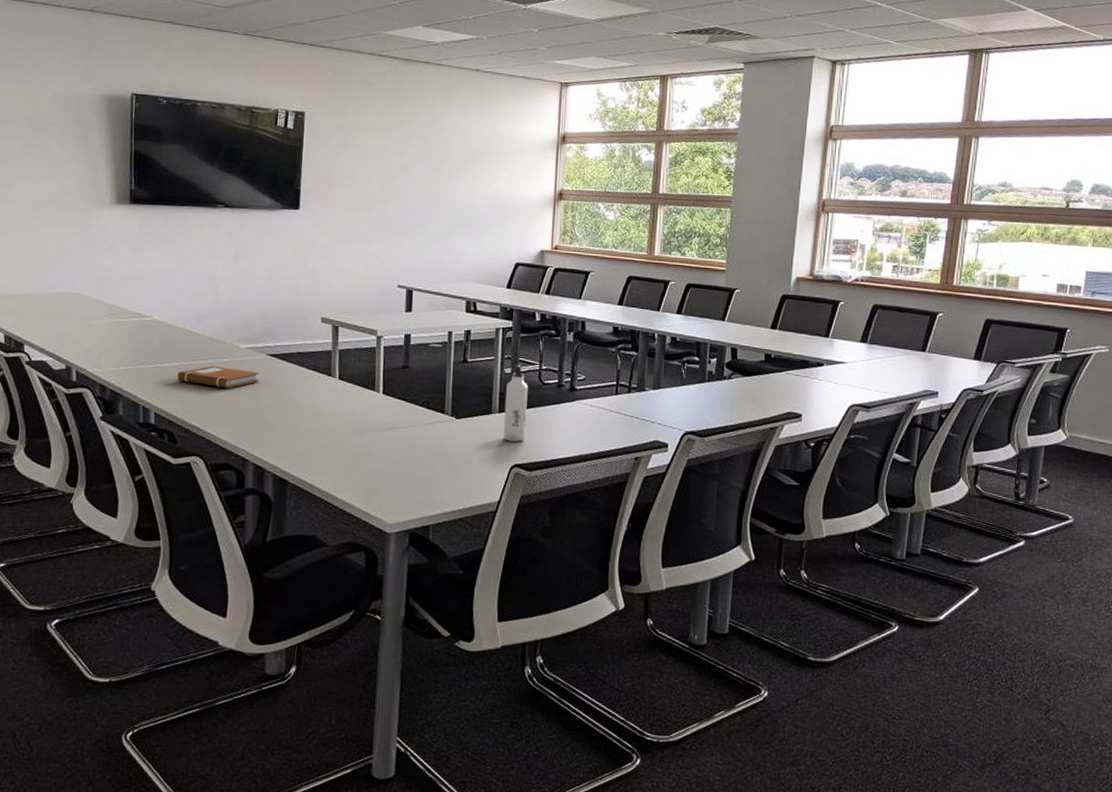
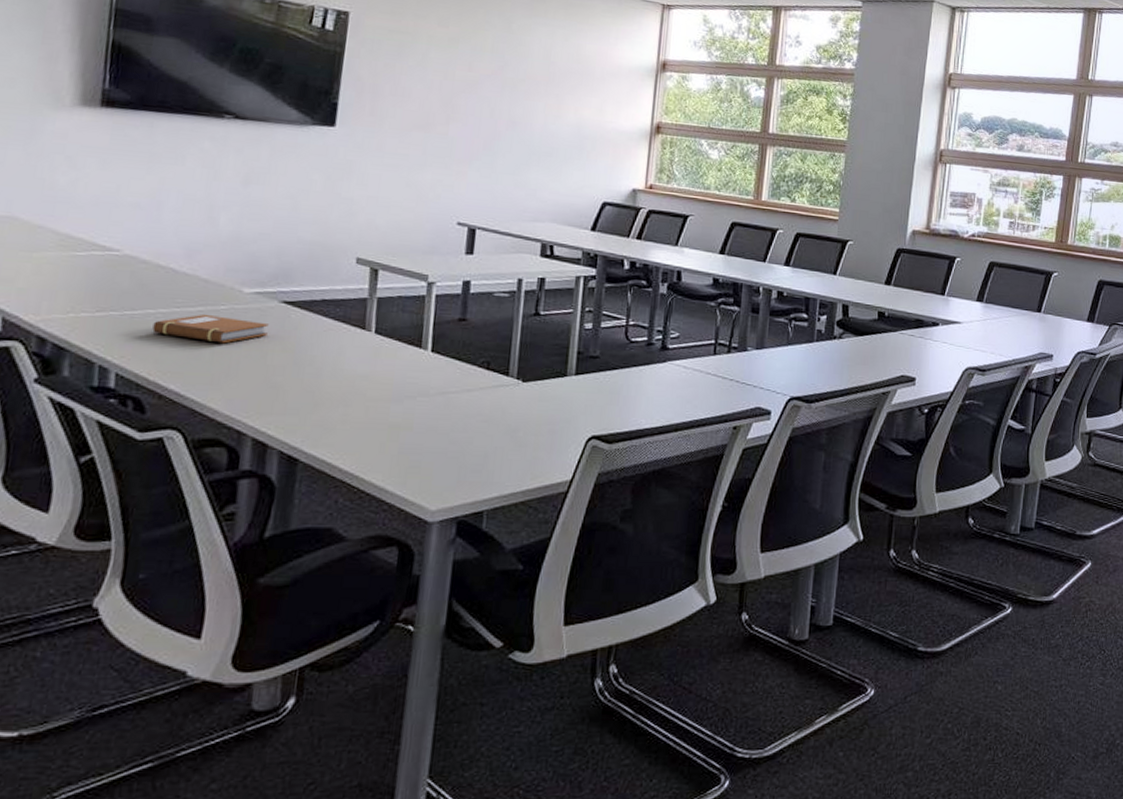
water bottle: present [503,365,528,442] -> none [579,320,612,409]

